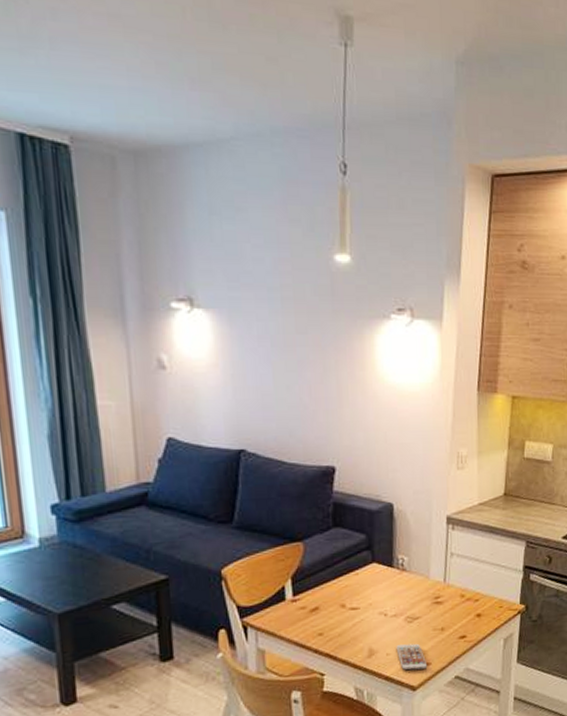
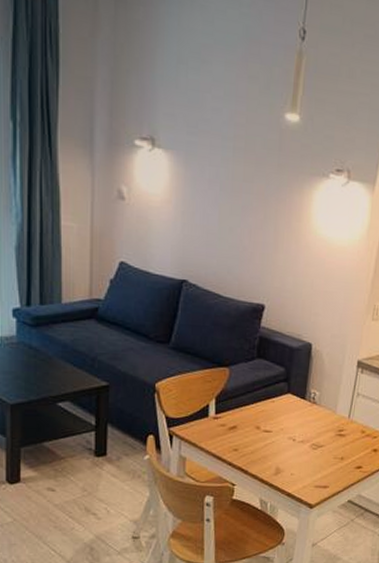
smartphone: present [396,643,428,671] -> none [300,468,326,490]

